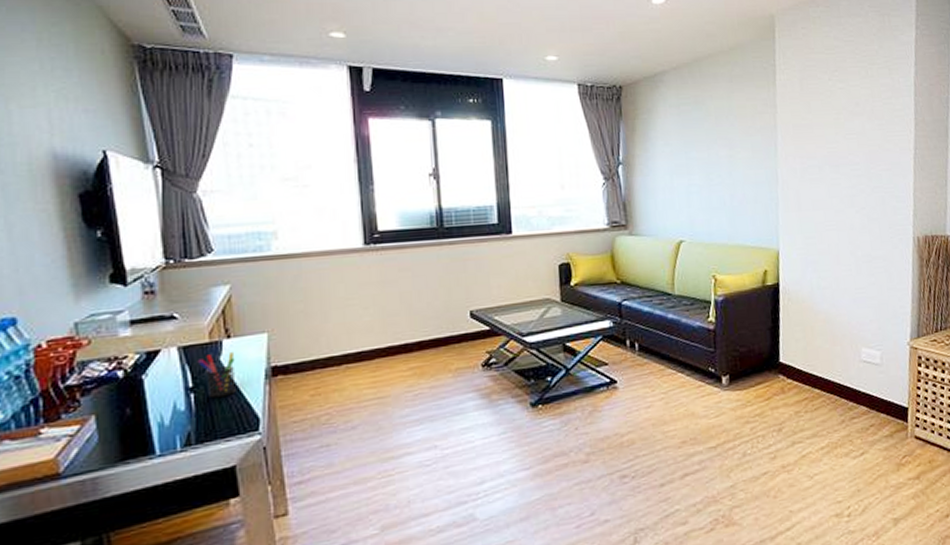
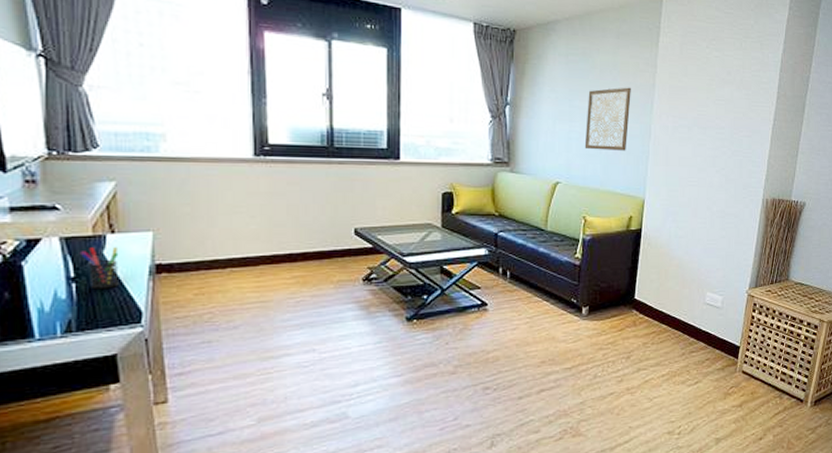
wall art: none [705,131,753,203] -> present [584,87,631,151]

